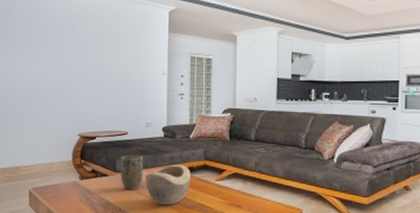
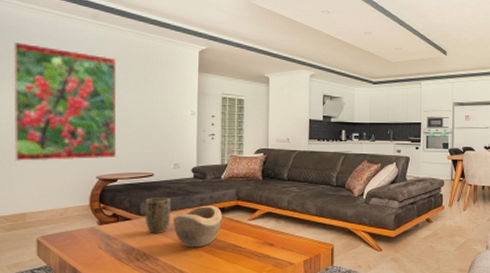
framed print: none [9,9,95,119] -> present [13,41,117,161]

